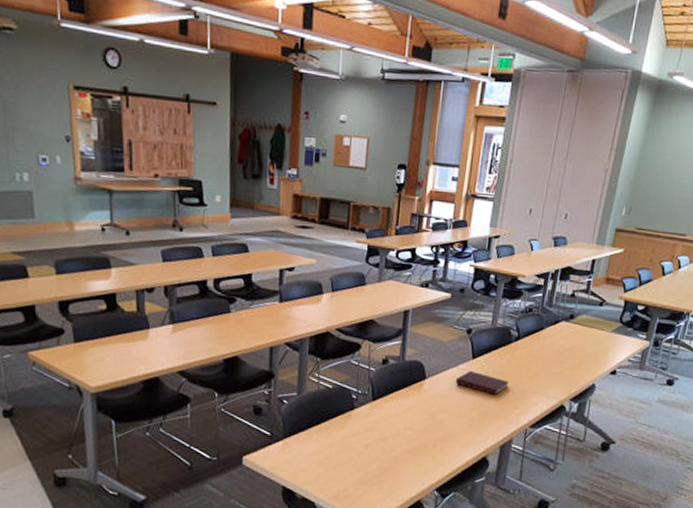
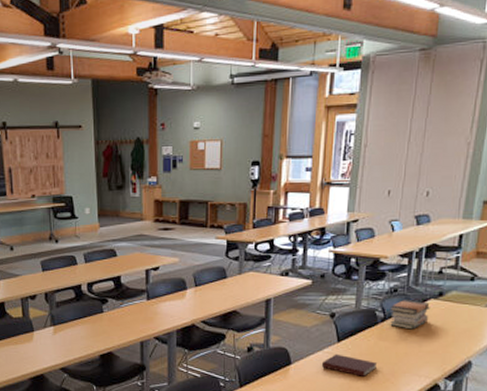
book stack: none [523,320,561,350] -> present [389,300,430,330]

